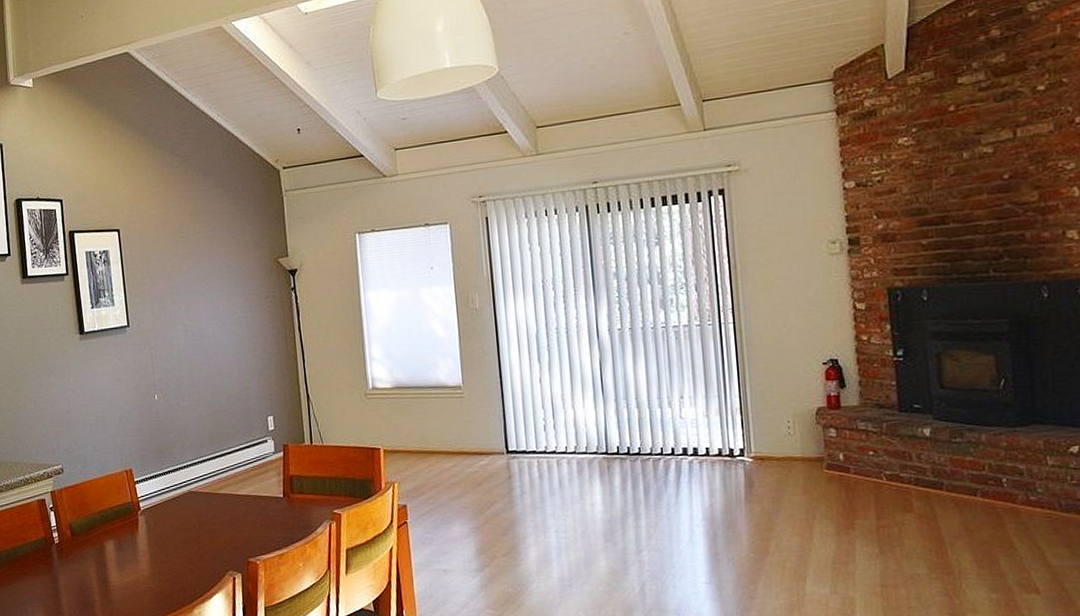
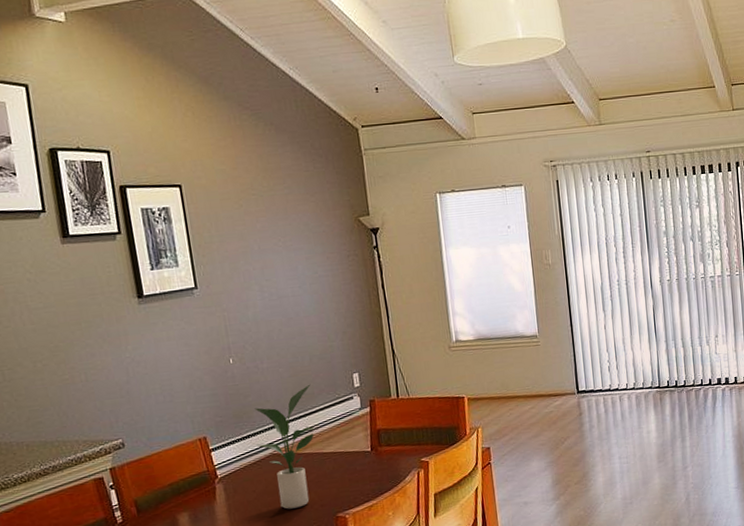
potted plant: none [175,424,230,548] -> present [254,384,315,510]

